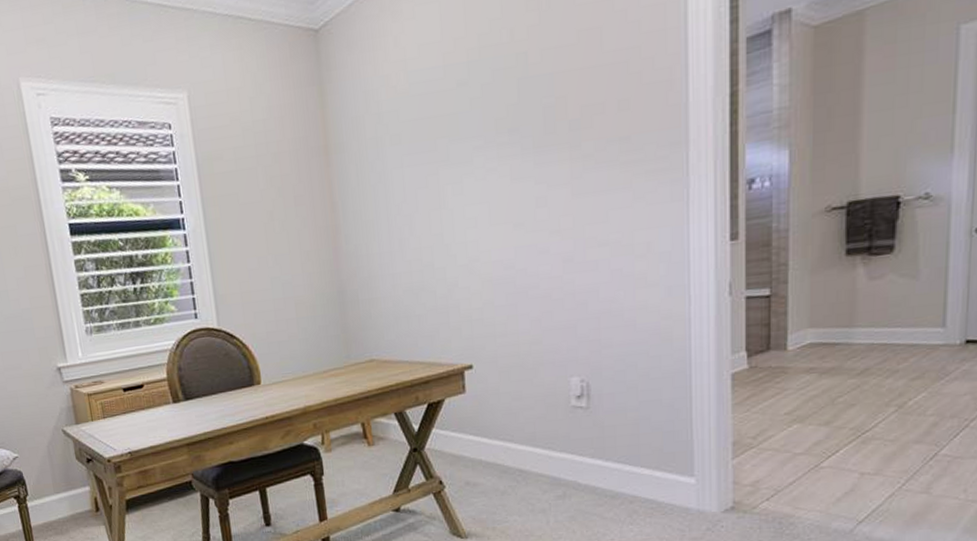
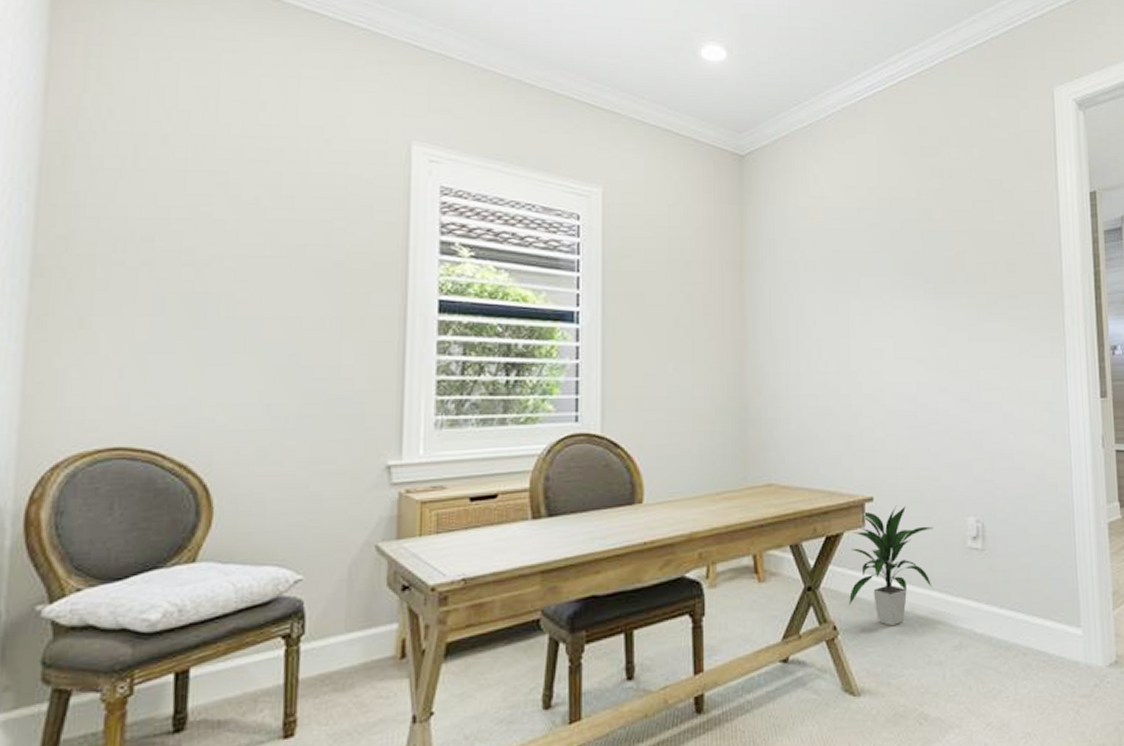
indoor plant: none [452,370,535,480] -> present [848,505,934,627]

